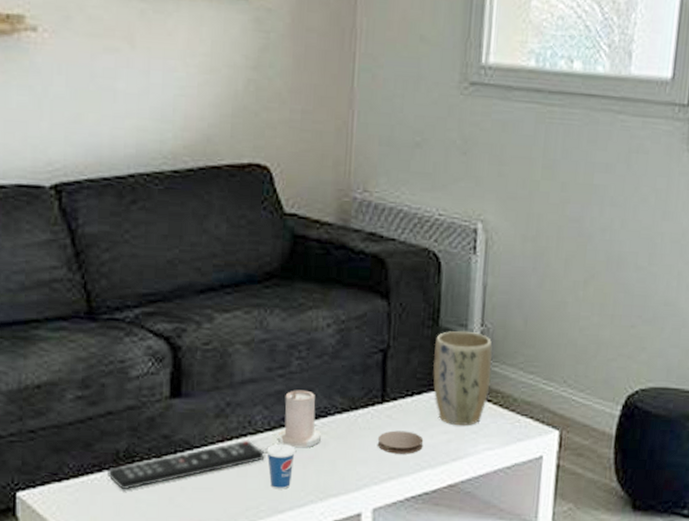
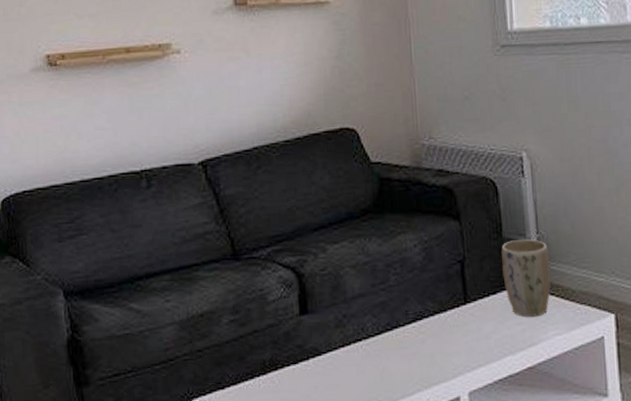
remote control: present [106,440,265,490] -> none [257,343,378,392]
cup: present [267,431,296,489] -> none [378,335,401,382]
candle: present [277,390,322,448] -> none [385,299,421,347]
coaster: present [377,430,424,454] -> none [465,325,503,345]

